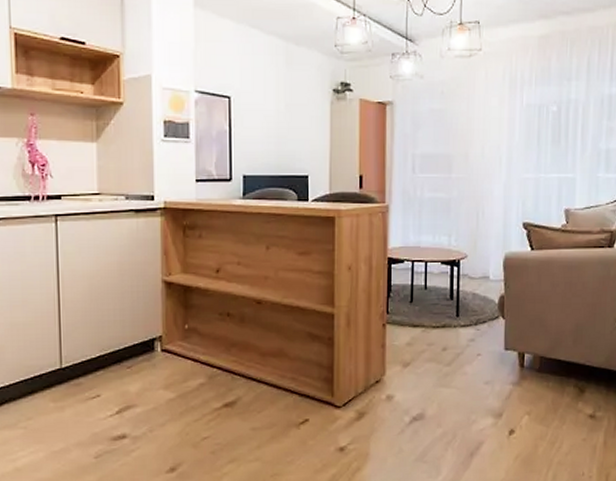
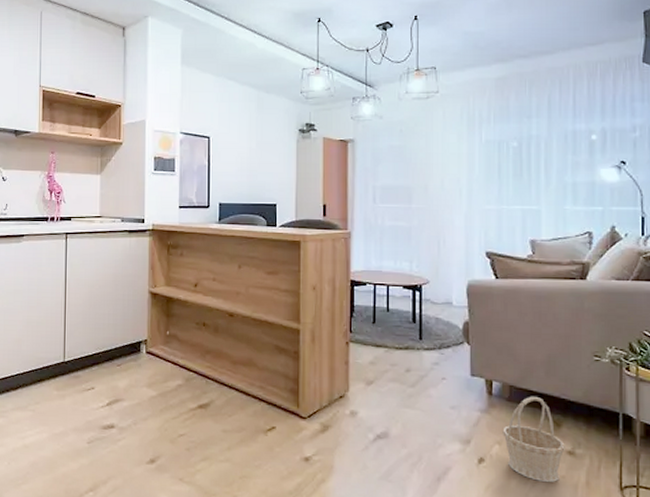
basket: none [532,365,587,447] -> present [503,396,565,483]

